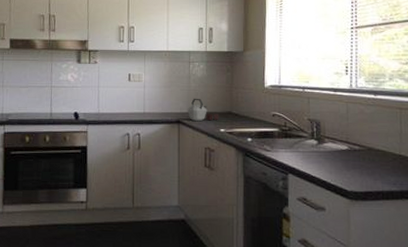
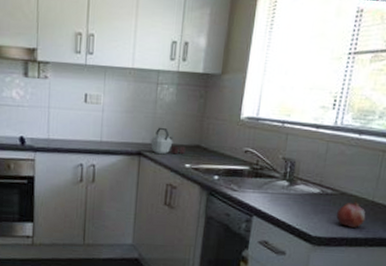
fruit: none [367,154,397,181] -> present [336,200,366,228]

